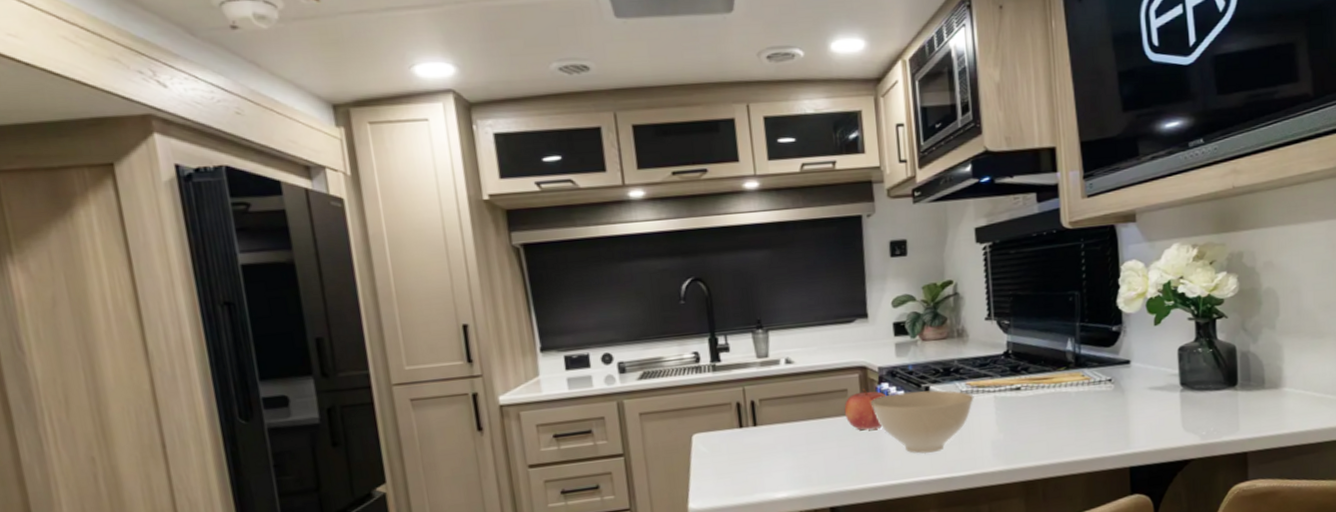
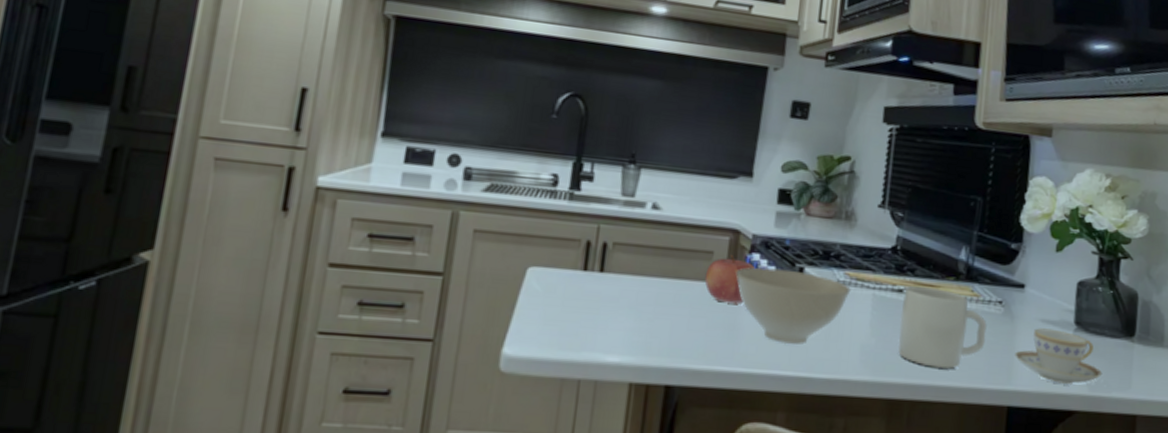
mug: none [1021,379,1102,448] -> present [898,285,987,369]
teacup: none [1130,393,1212,439] -> present [1015,328,1103,384]

